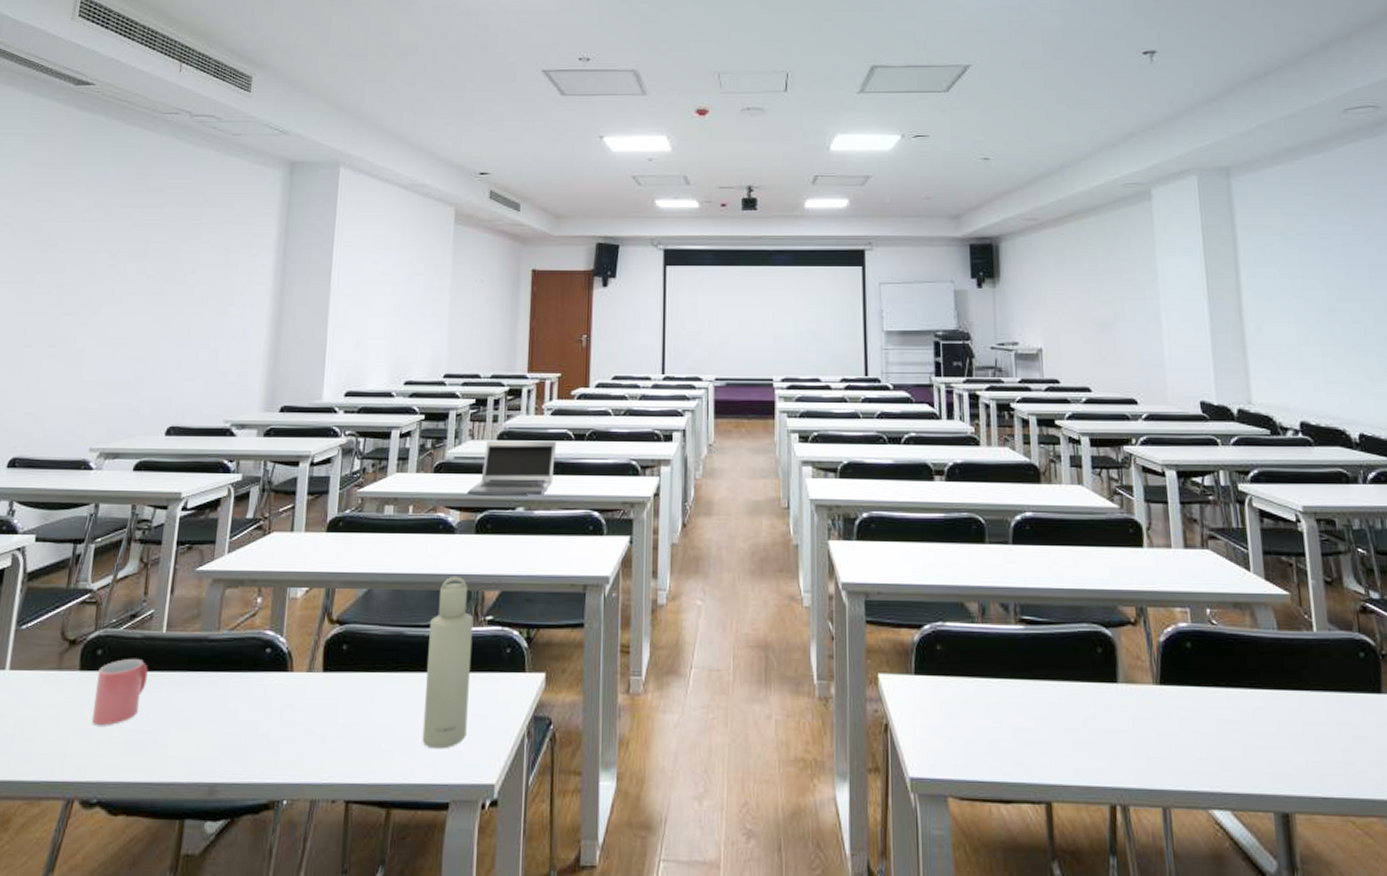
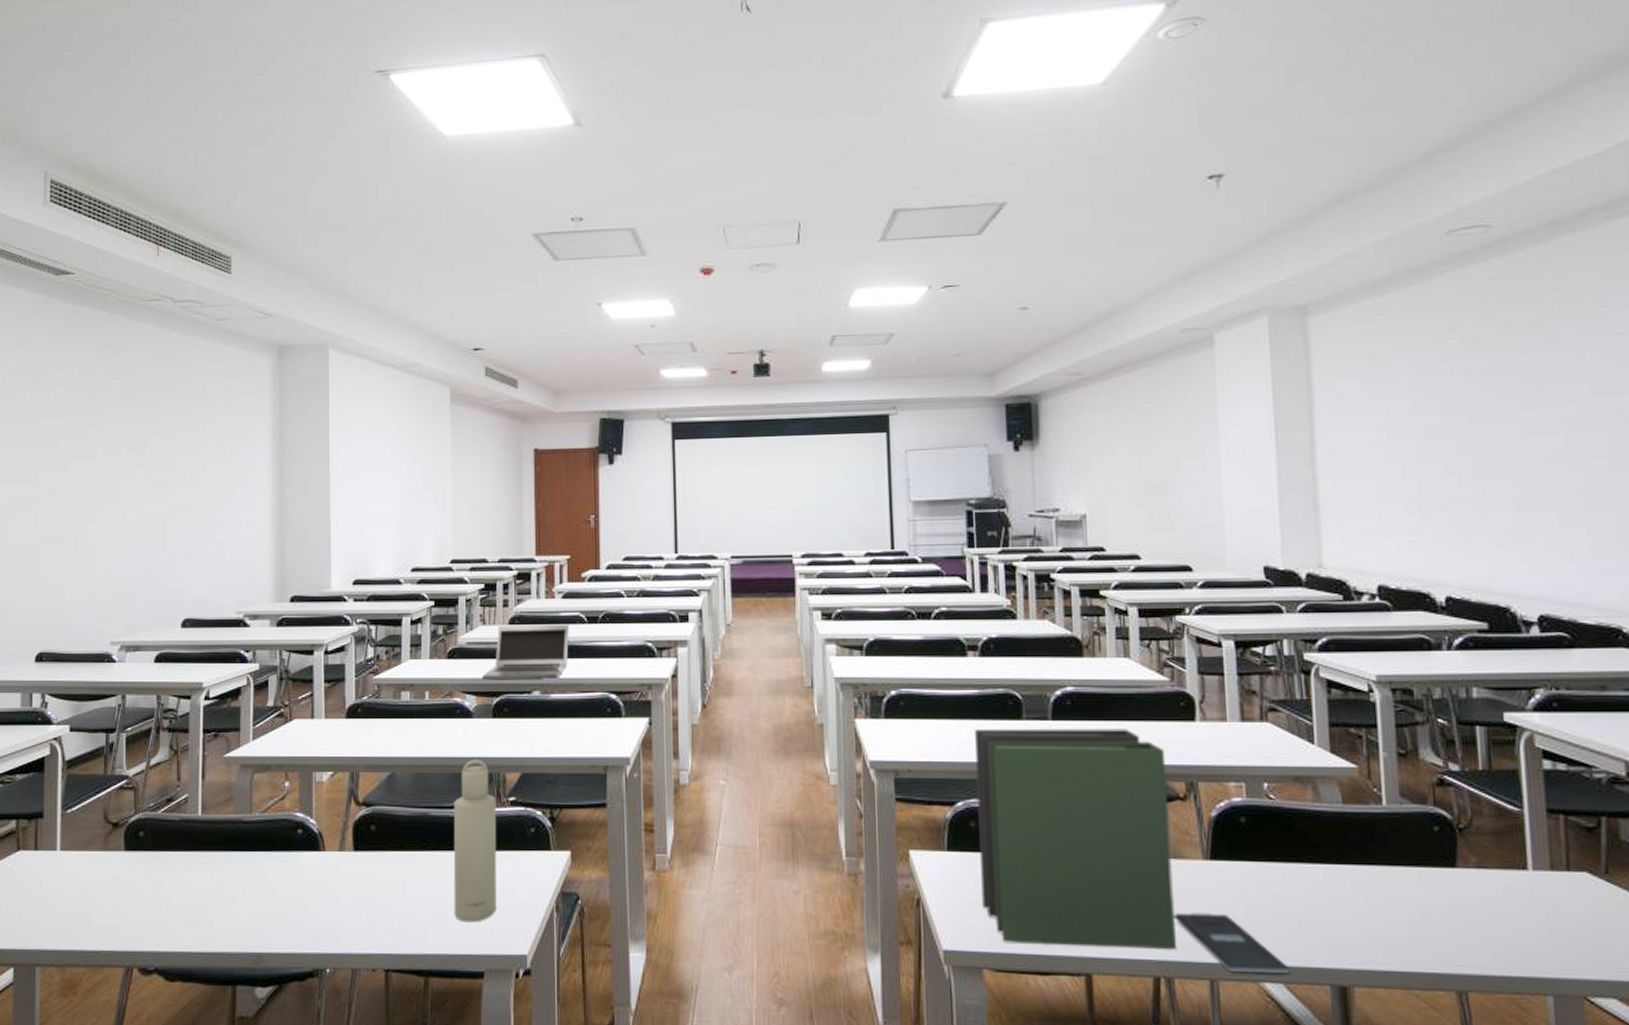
mug: present [91,658,148,725] -> none [141,839,188,900]
binder: none [941,552,1131,776] -> present [975,728,1176,949]
calculator: none [1128,738,1237,800] -> present [1174,912,1290,973]

